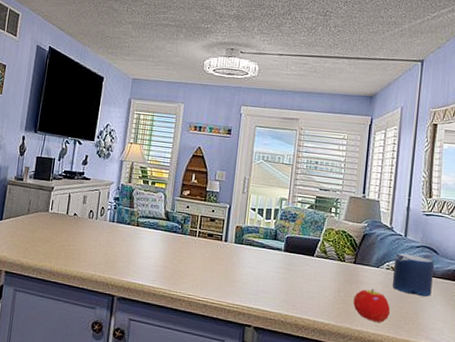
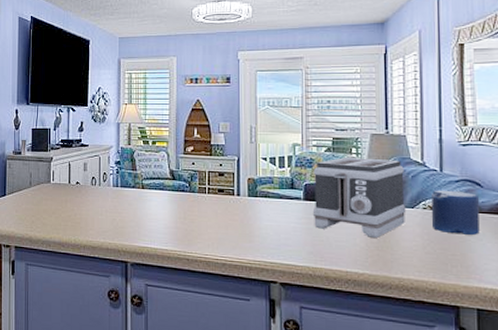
toaster: none [290,215,375,292] -> present [312,156,407,238]
fruit: present [353,288,391,323] -> none [389,231,434,267]

